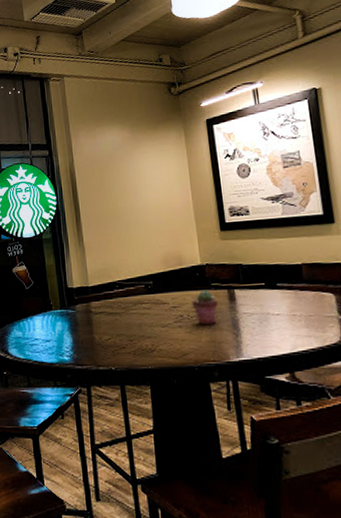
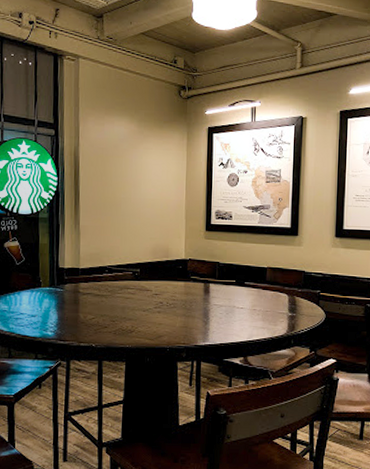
potted succulent: present [191,290,218,325] -> none [172,281,194,312]

